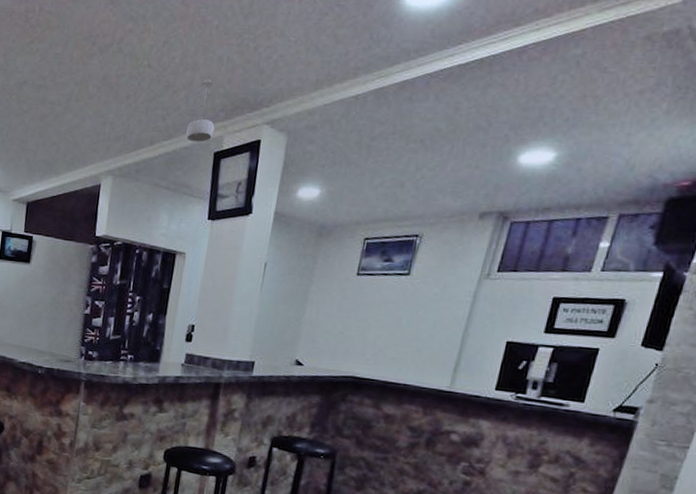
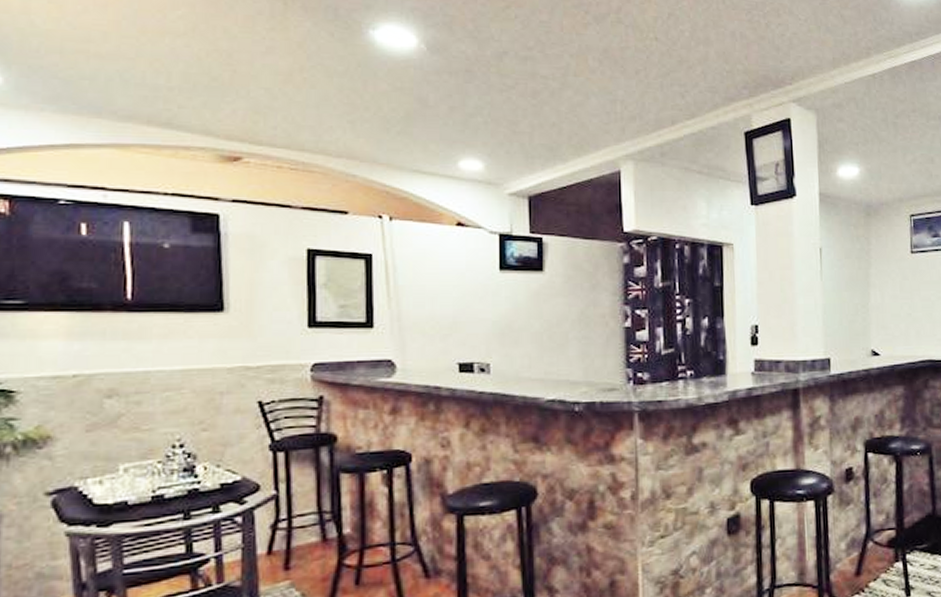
pendant light: present [185,79,215,142] -> none [709,54,740,121]

